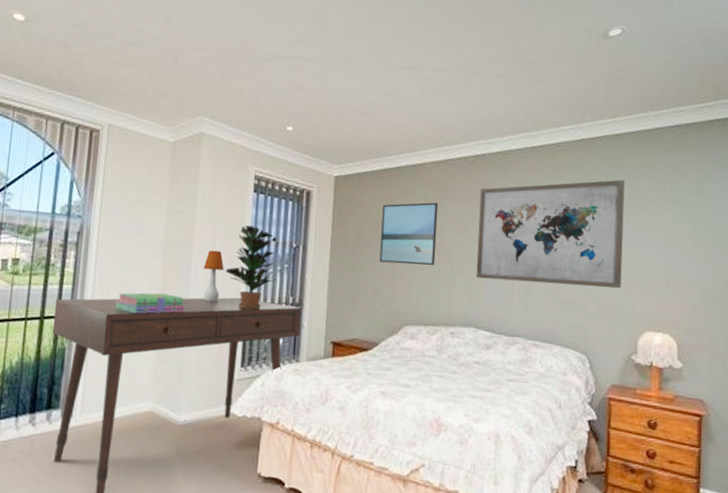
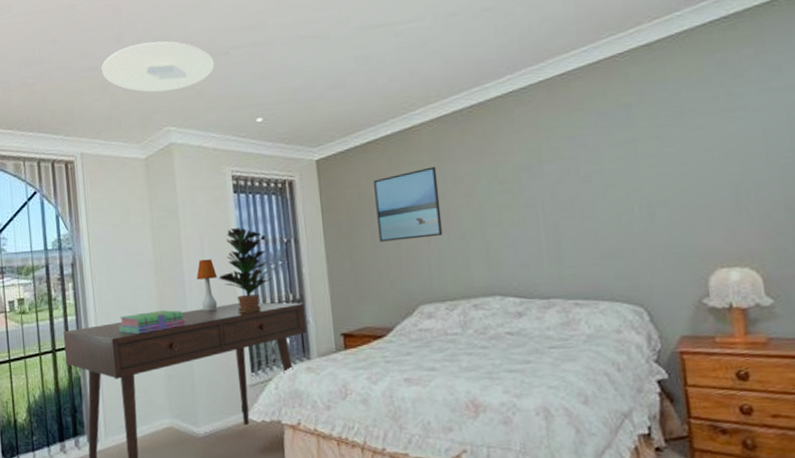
ceiling light: none [145,31,257,84] -> present [102,41,214,93]
wall art: present [476,180,625,289] -> none [483,97,677,241]

